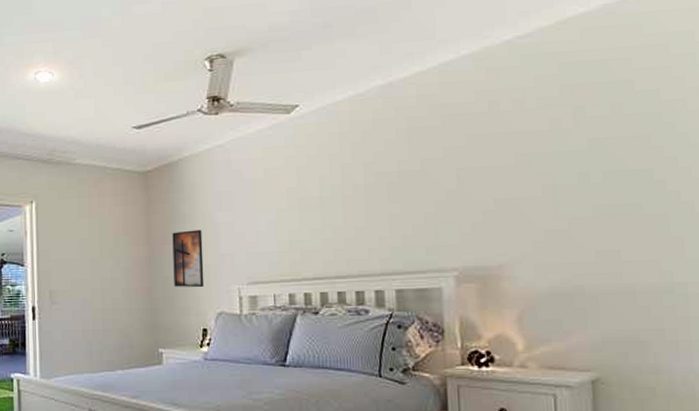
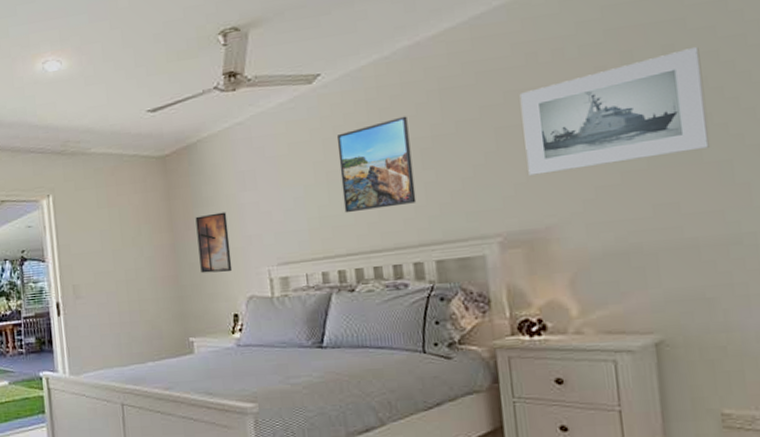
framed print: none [310,151,381,239] -> present [336,116,417,213]
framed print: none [481,108,650,216] -> present [519,47,710,176]

